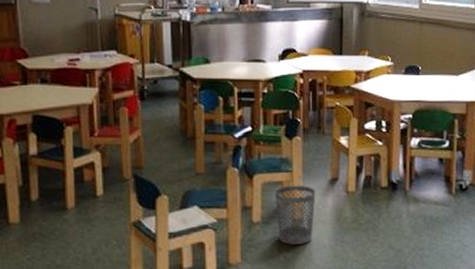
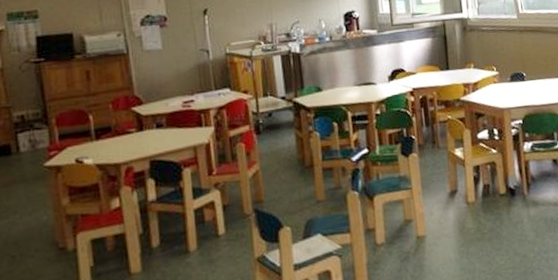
wastebasket: present [275,185,316,245] -> none [396,201,438,263]

